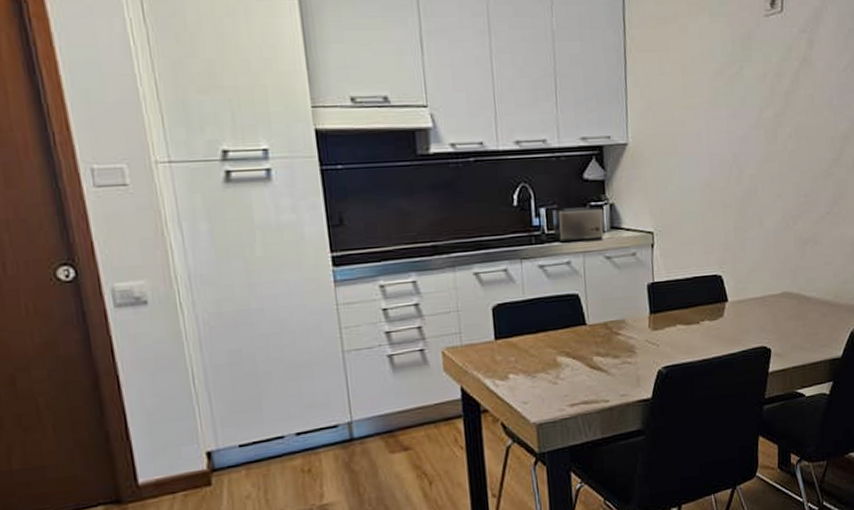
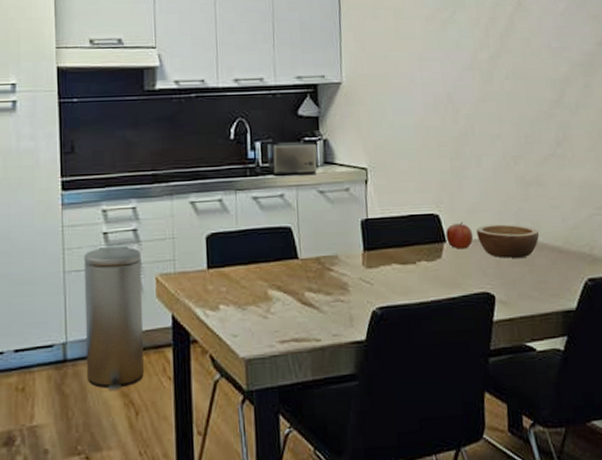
pedal bin: none [362,321,435,464] -> present [83,246,144,391]
fruit: none [728,282,753,308] -> present [446,222,474,249]
bowl: none [756,281,813,314] -> present [477,224,540,258]

